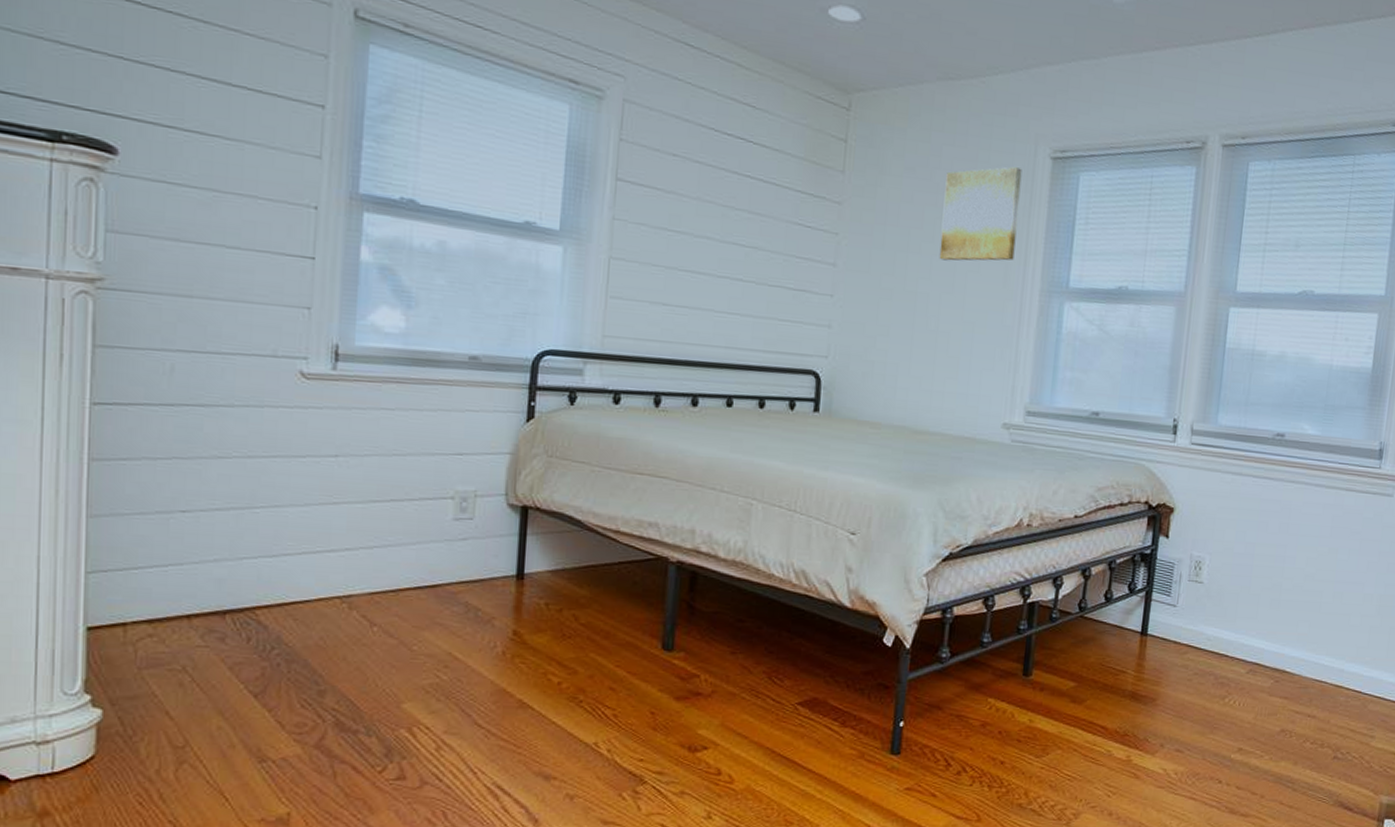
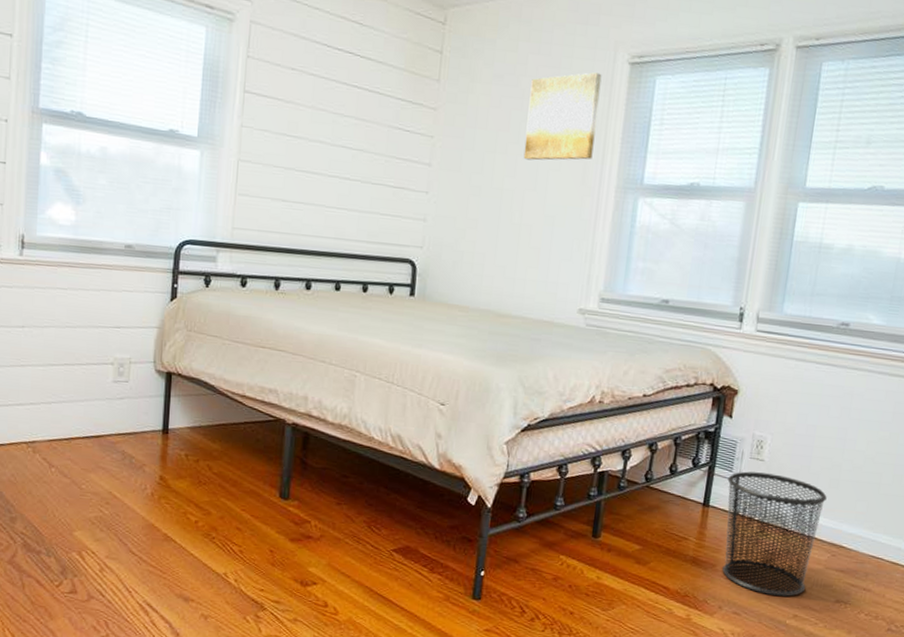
waste bin: none [1163,595,1268,730] -> present [722,471,827,597]

